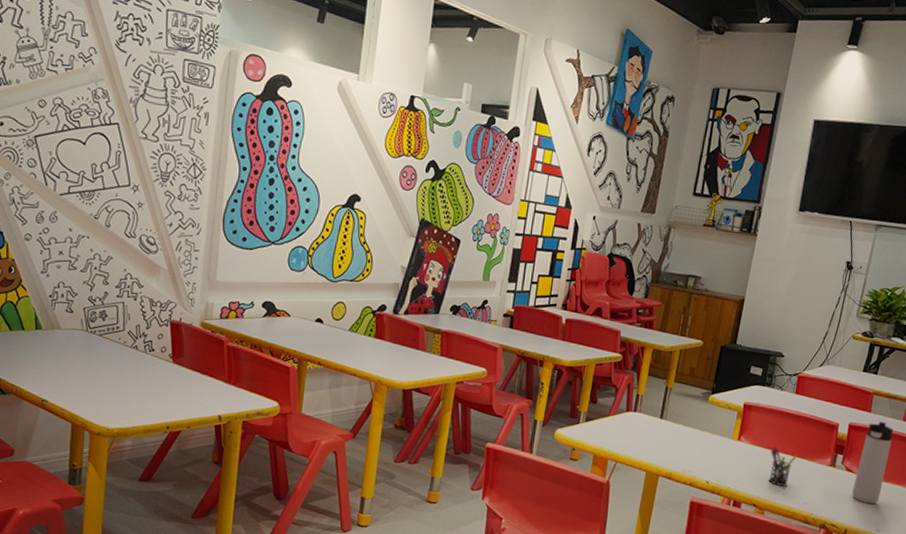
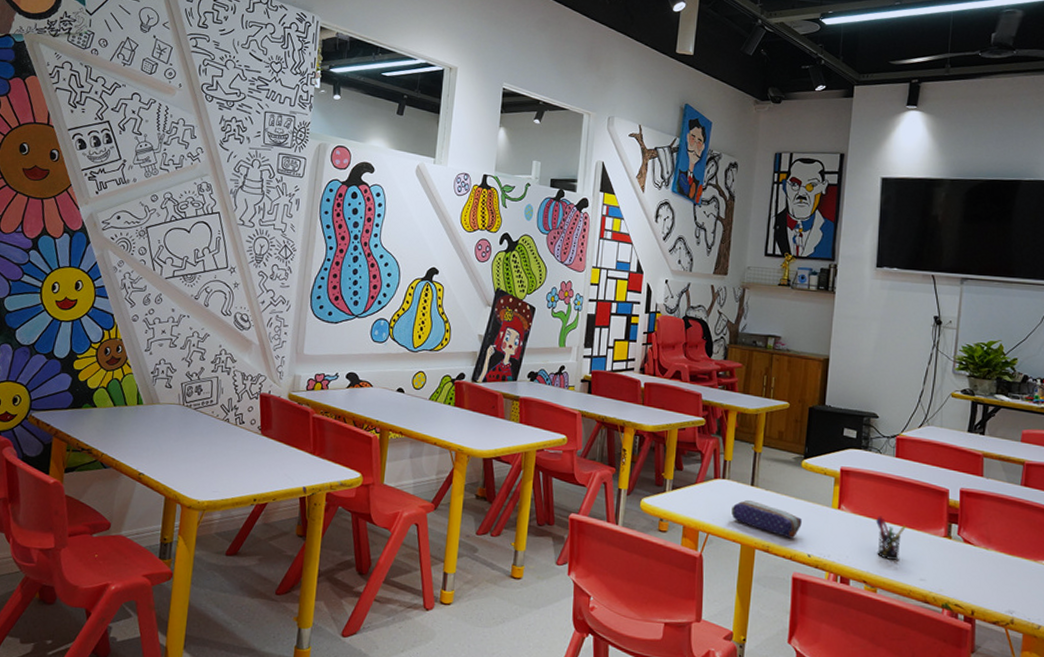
pencil case: none [640,432,704,467] -> present [731,500,802,539]
thermos bottle: present [852,421,893,504] -> none [974,486,1011,581]

